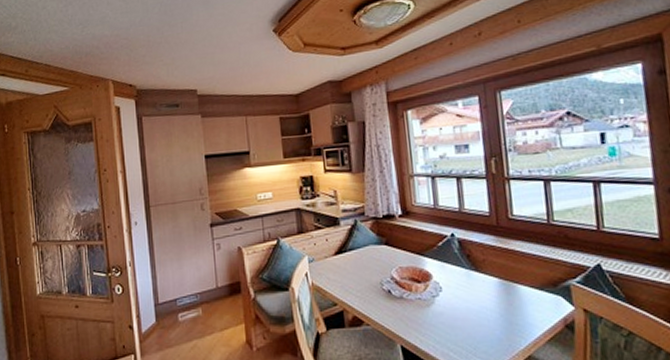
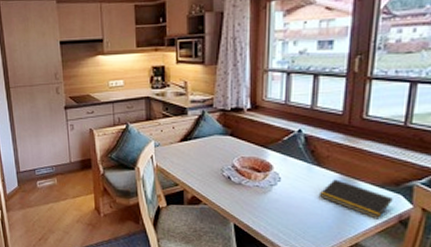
notepad: none [482,284,554,326] -> present [318,179,393,220]

